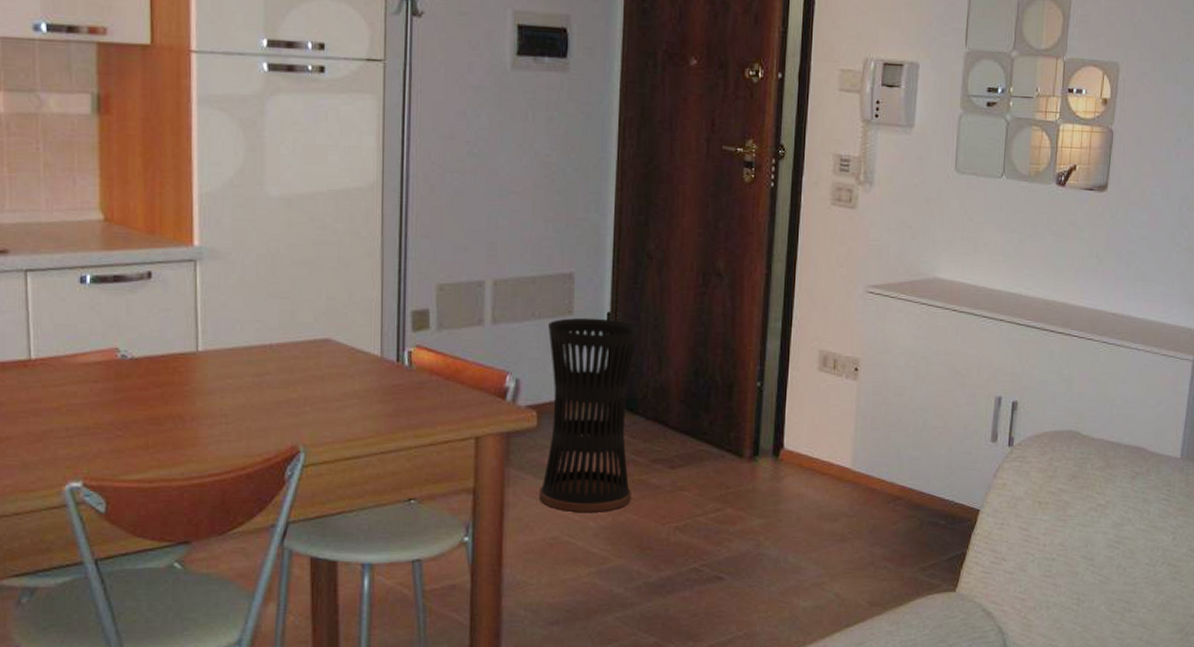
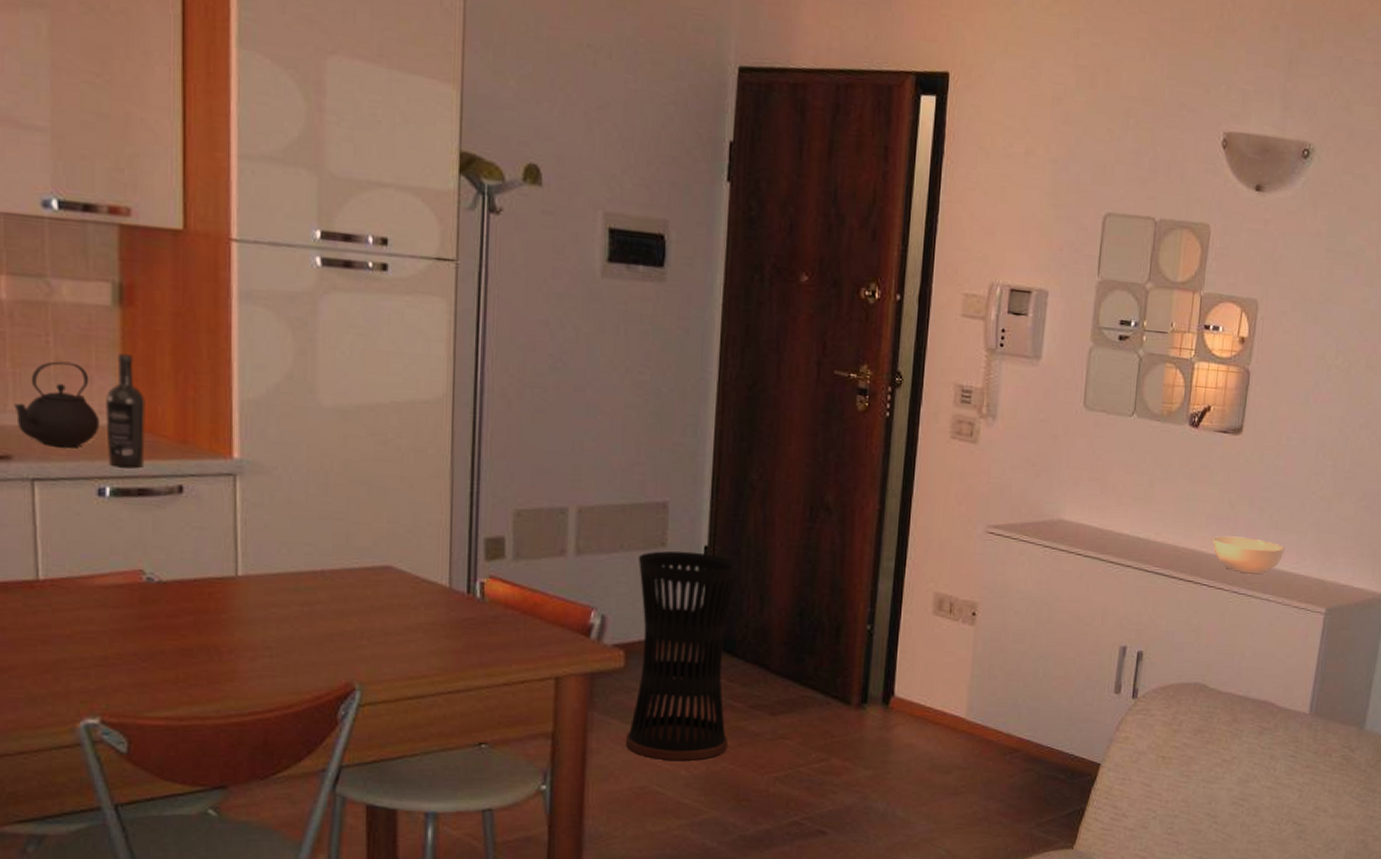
kettle: none [10,165,82,242] -> present [14,361,100,448]
wine bottle: none [86,156,120,258] -> present [106,354,146,469]
bowl: none [1082,288,1152,325] -> present [1212,536,1285,575]

